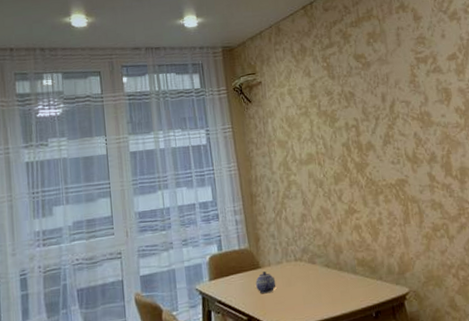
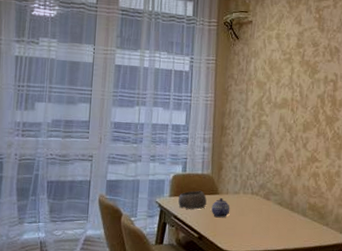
bowl: none [218,267,251,291] -> present [178,190,207,210]

